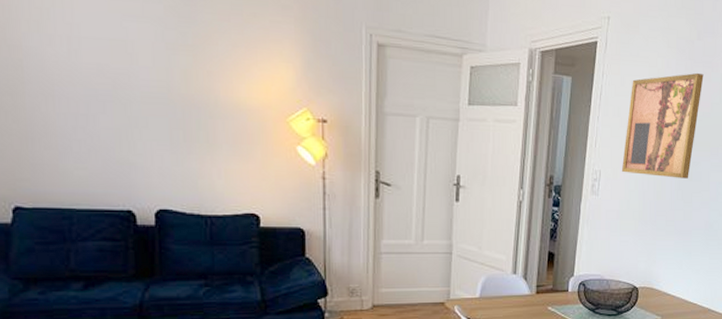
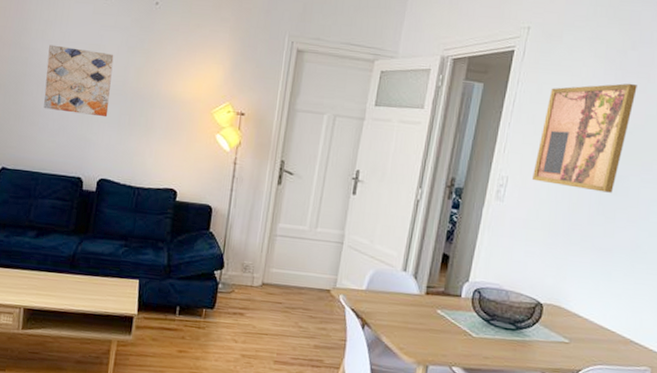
wall art: none [52,41,154,134] -> present [44,44,114,117]

